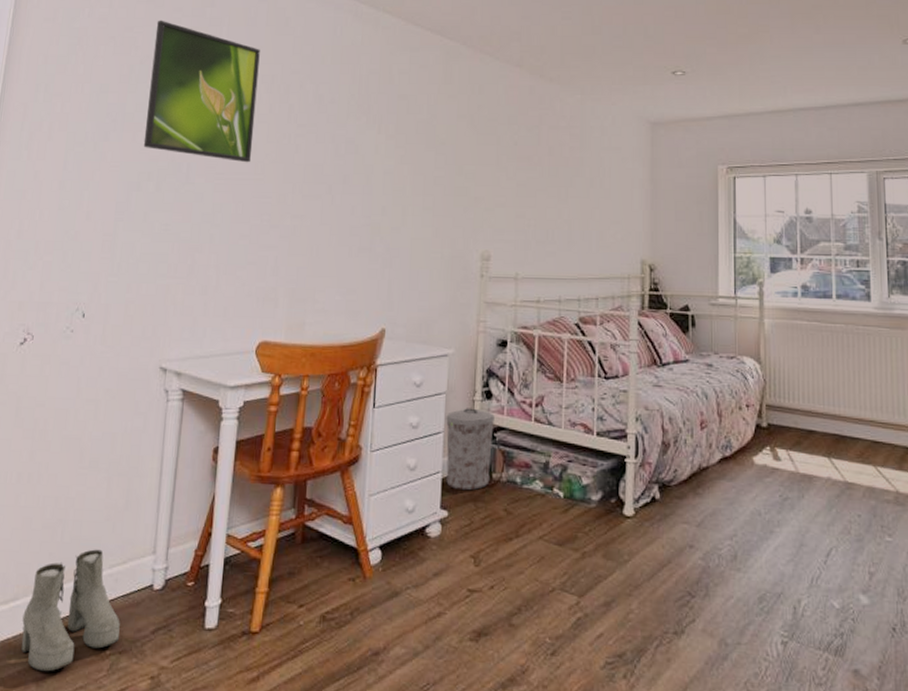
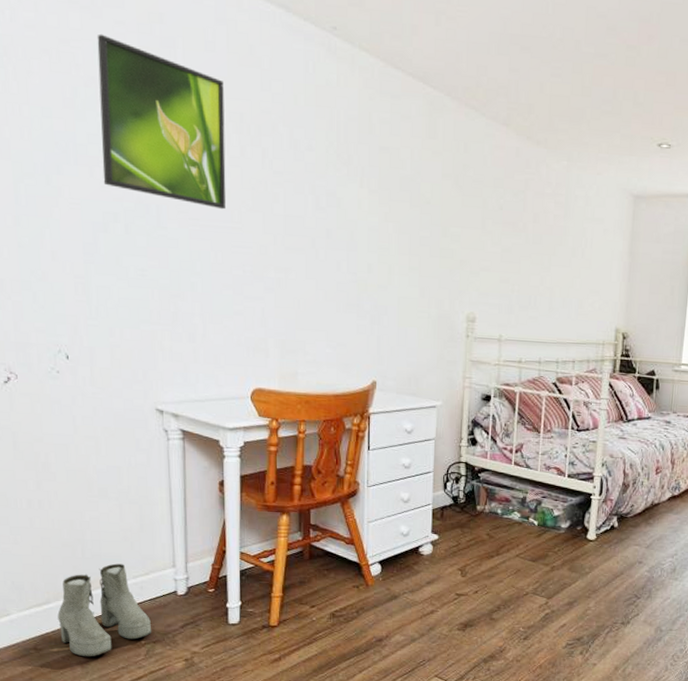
trash can: present [446,408,495,491] -> none [435,452,479,519]

